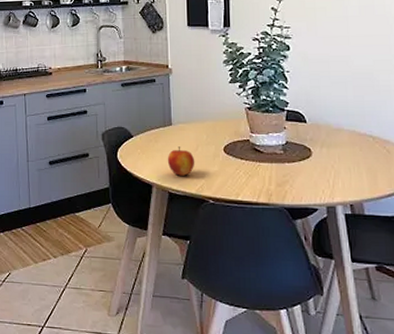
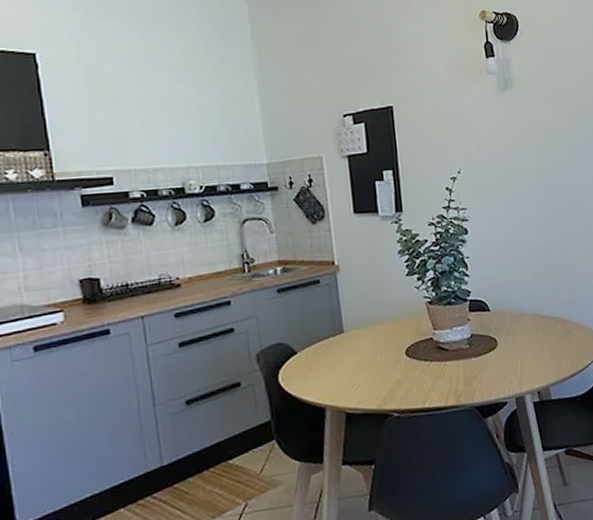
apple: present [167,146,195,176] -> none [341,356,375,392]

